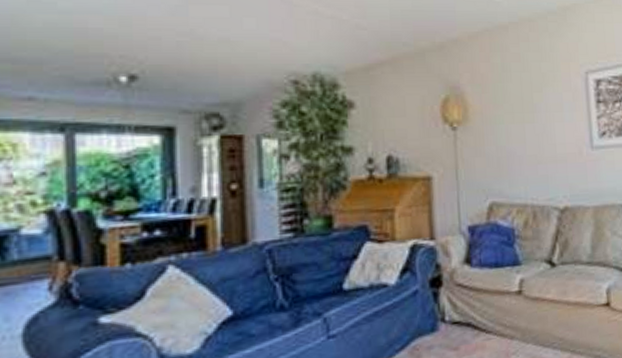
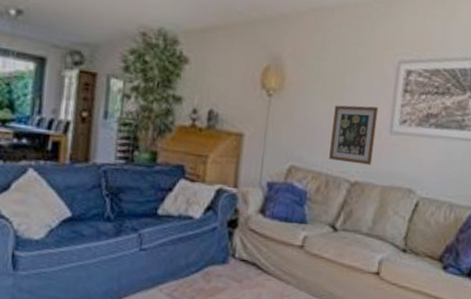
wall art: none [528,122,579,188] -> present [329,105,379,165]

